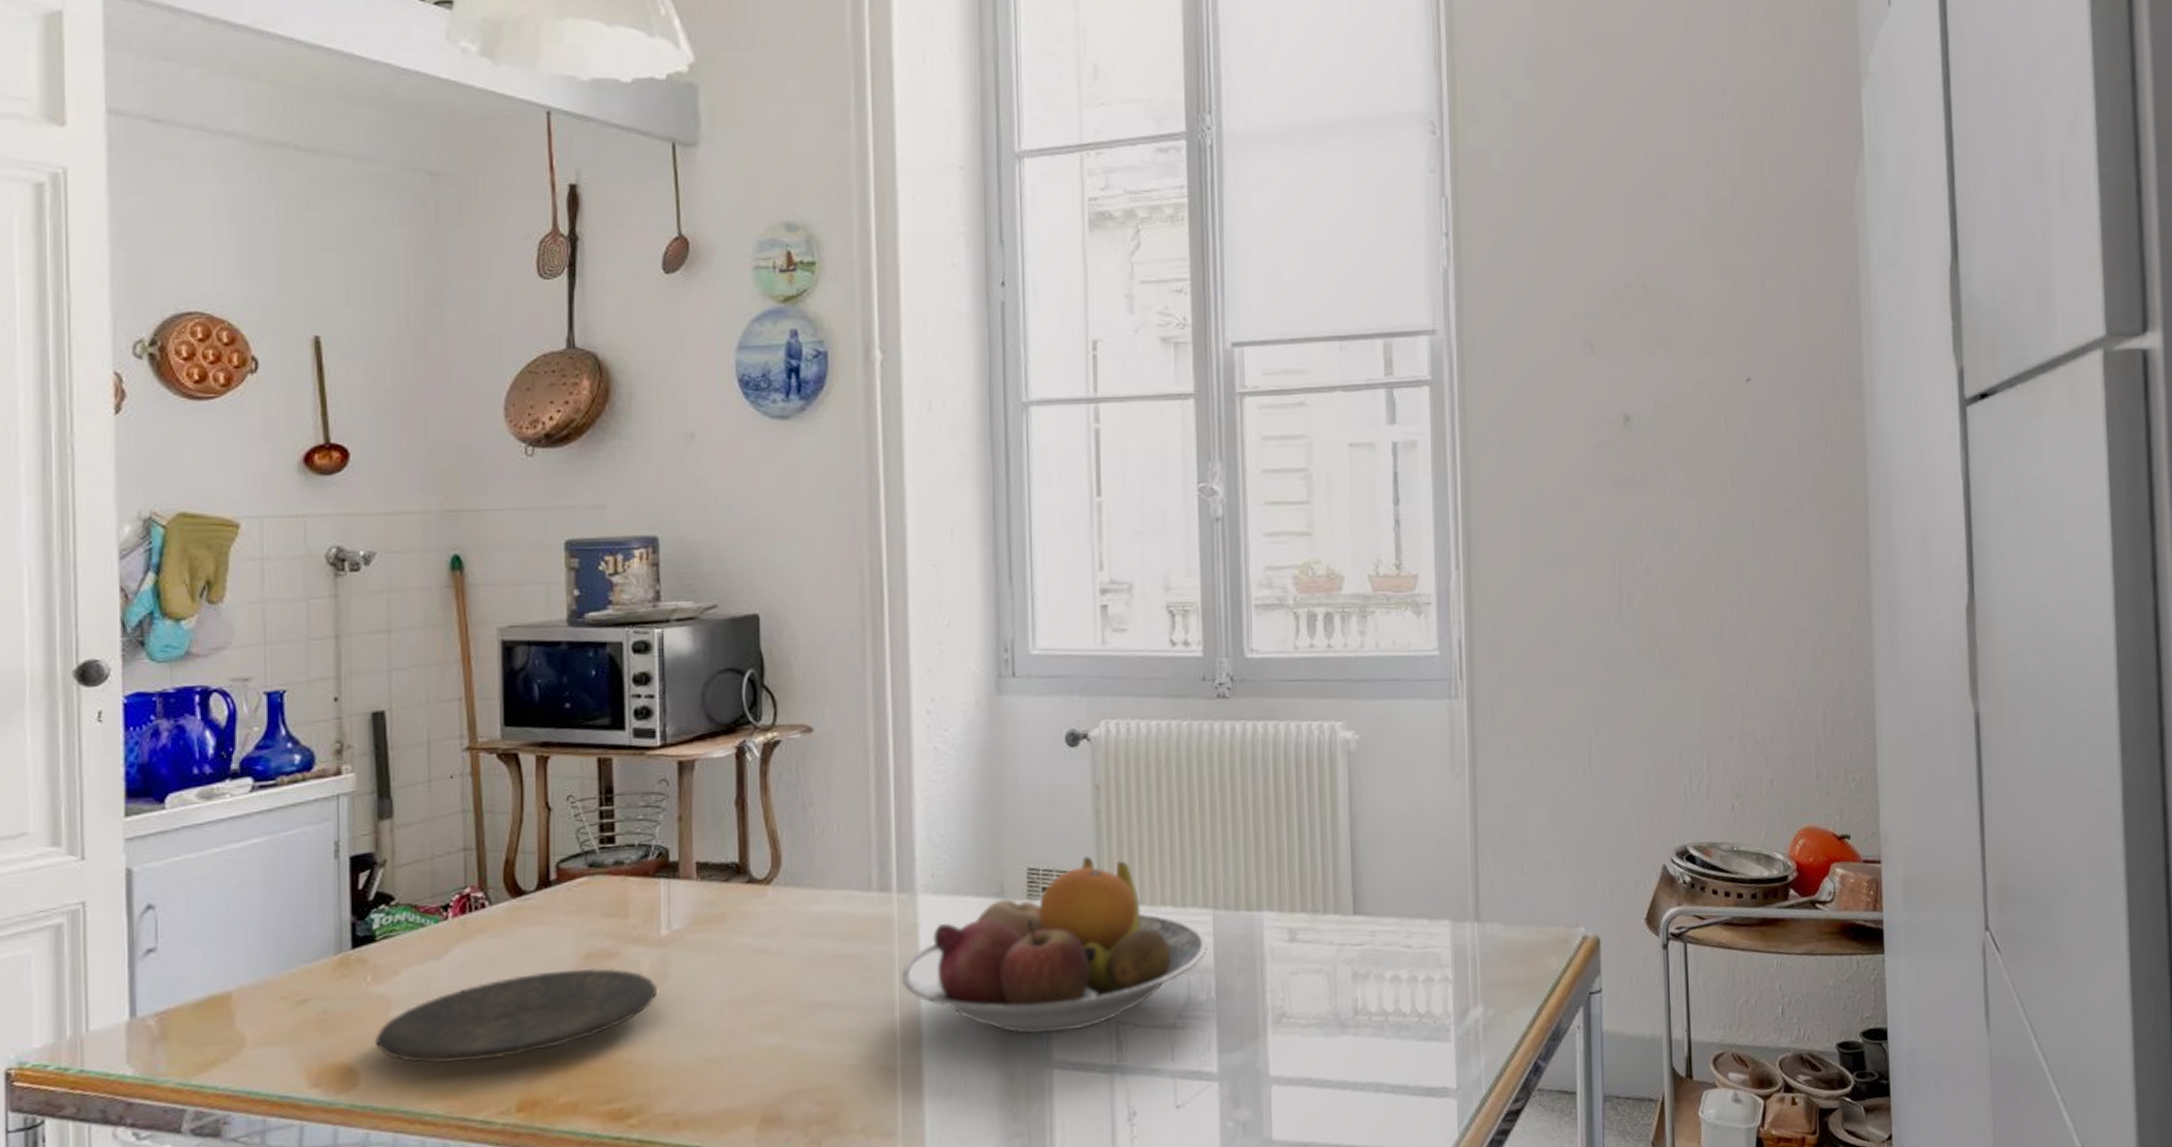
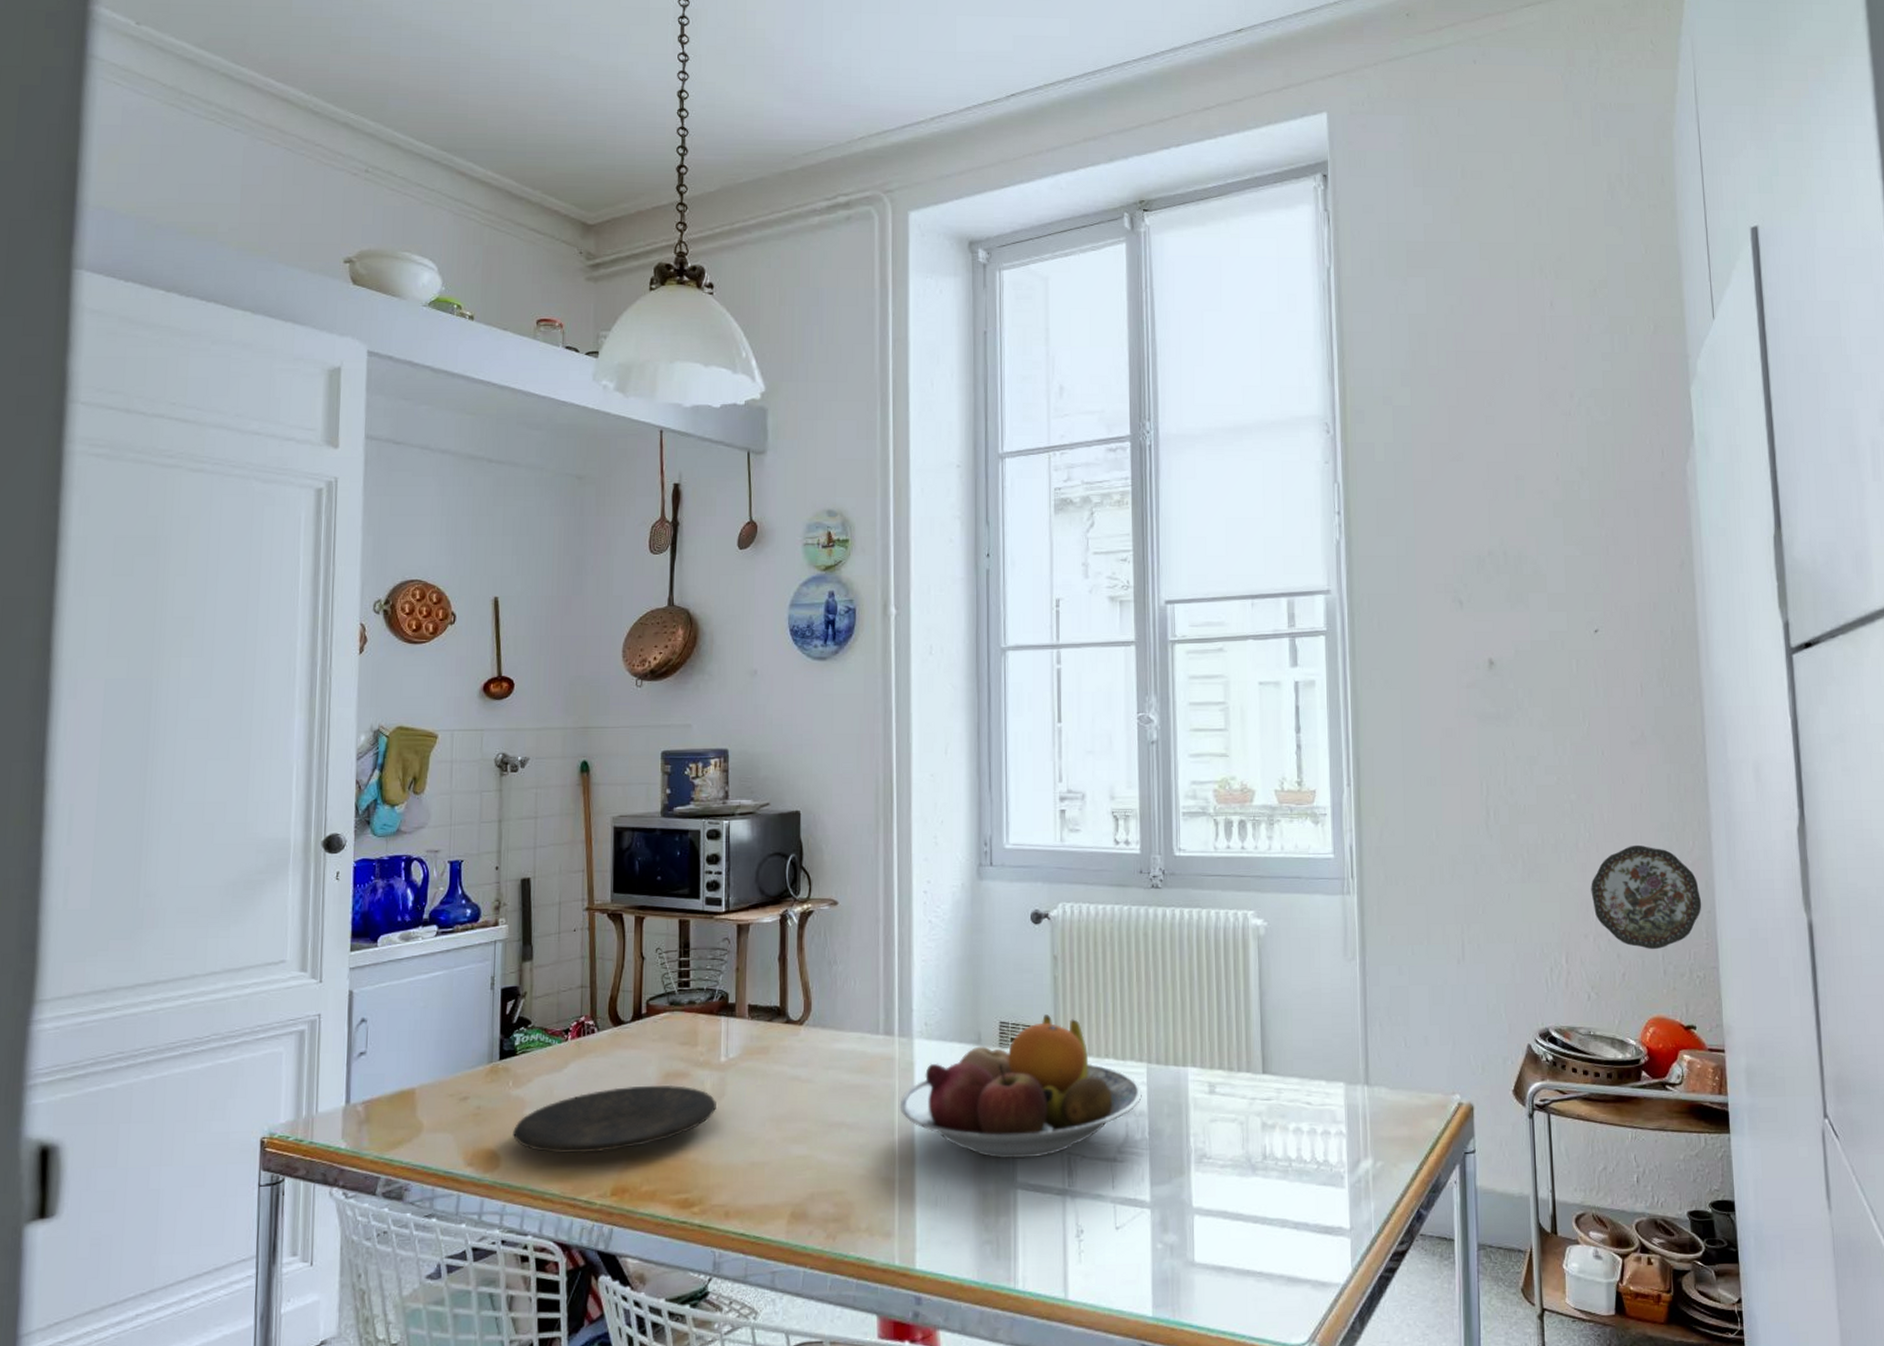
decorative plate: none [1737,630,1860,751] -> present [1591,844,1702,950]

